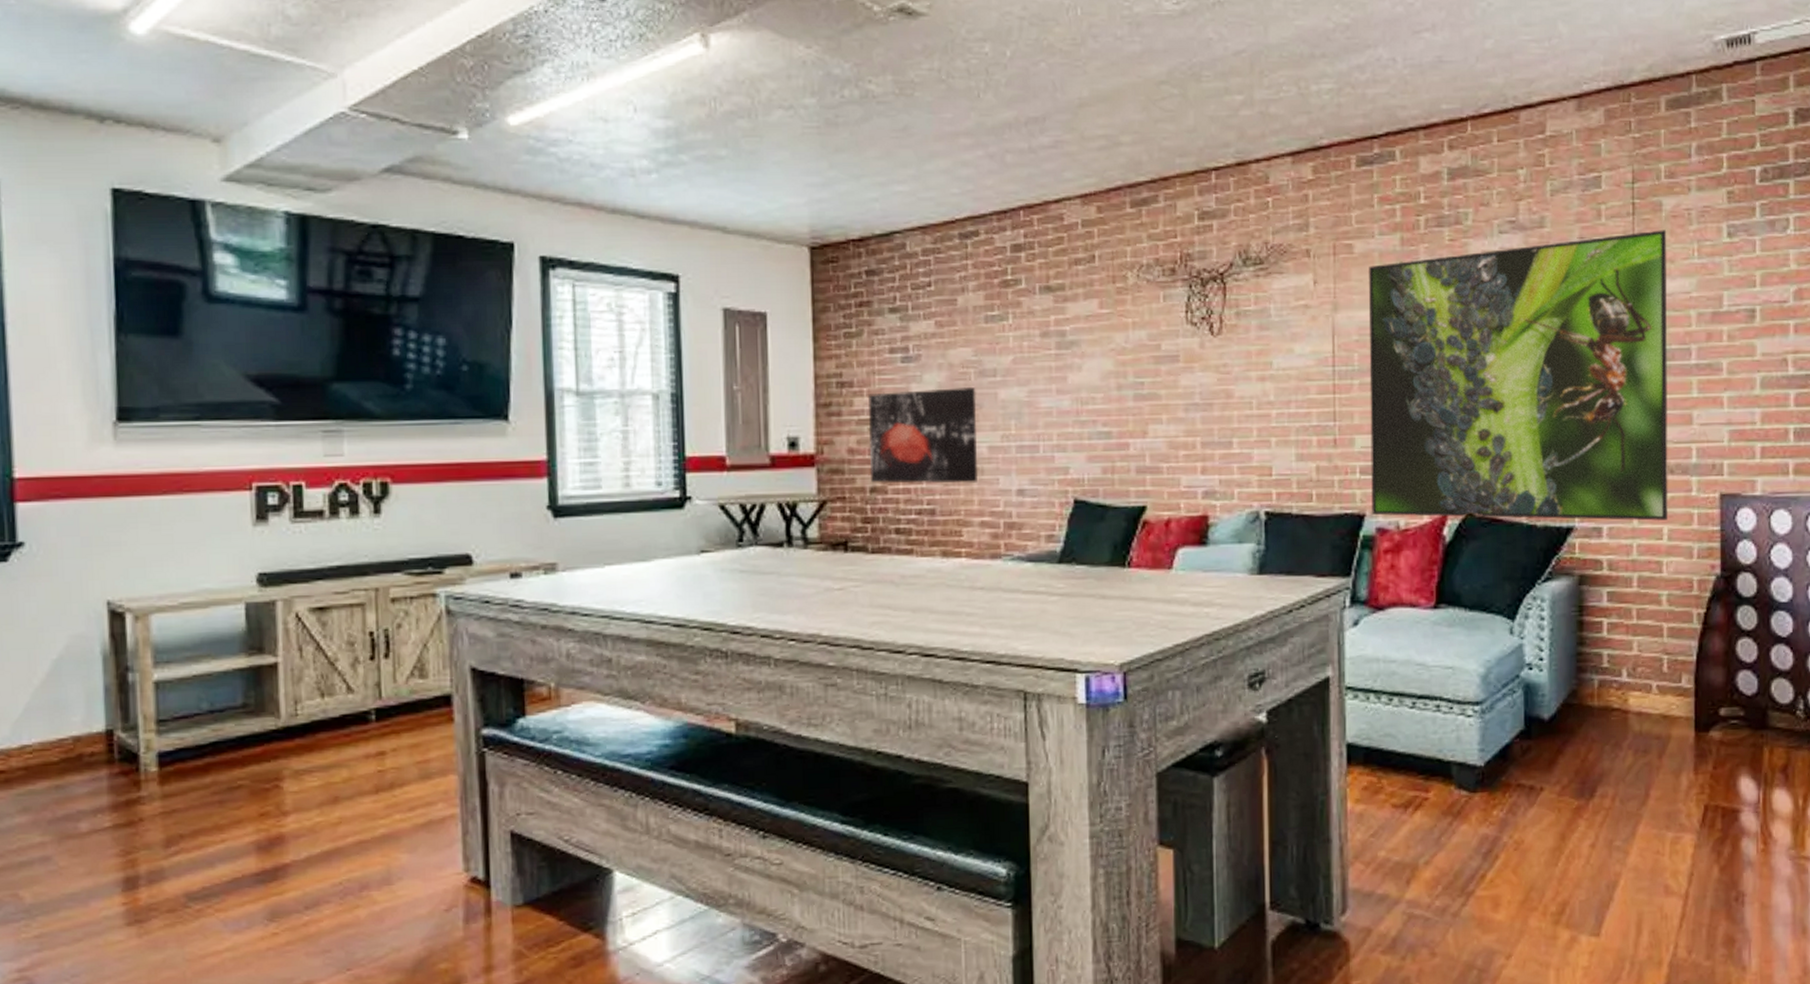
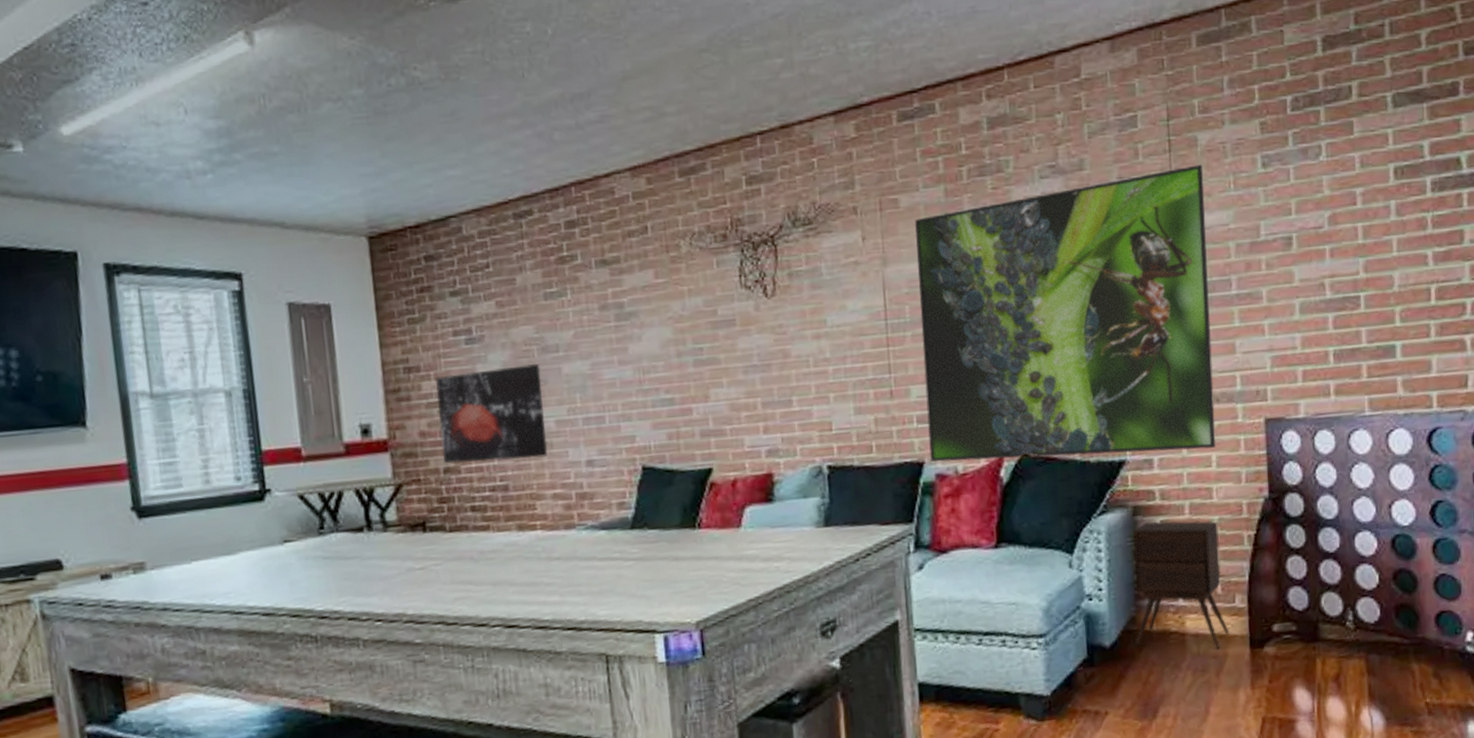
side table: none [1575,592,1674,731] -> present [1133,520,1230,650]

